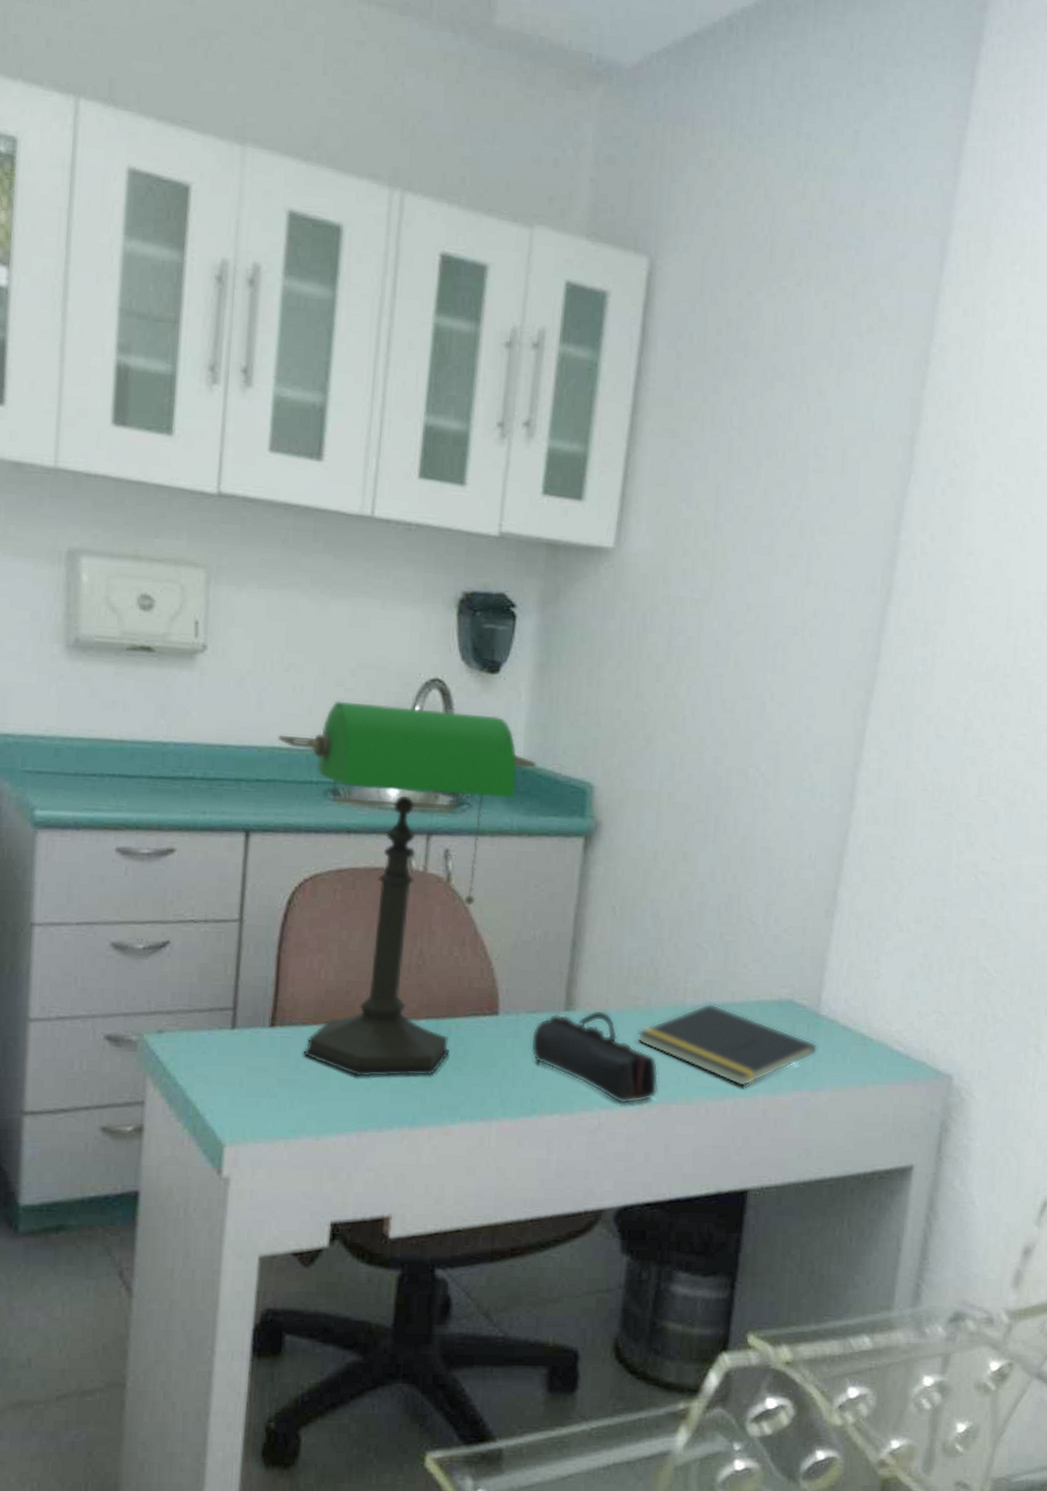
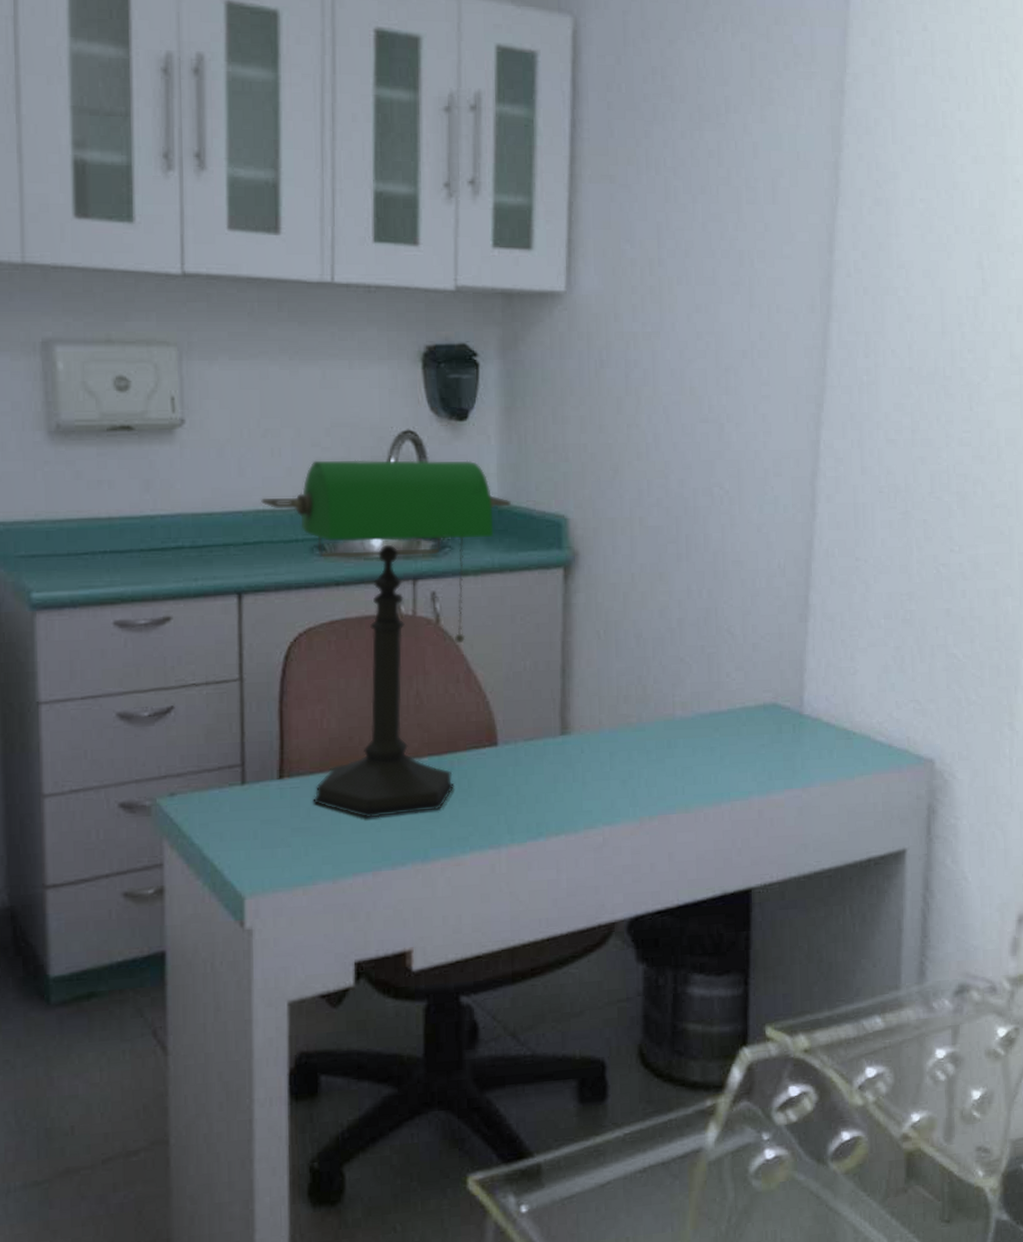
pencil case: present [530,1009,659,1104] -> none [530,730,657,819]
notepad: present [637,1003,818,1087] -> none [632,713,805,791]

